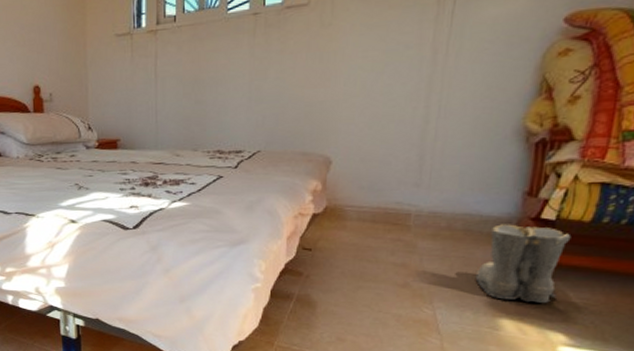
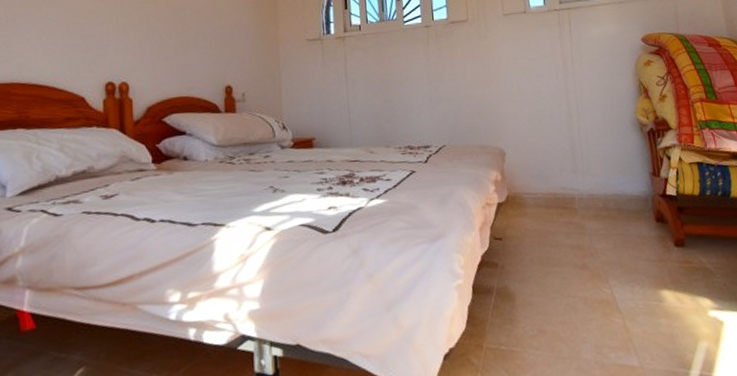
boots: present [475,224,571,303] -> none [633,201,696,272]

